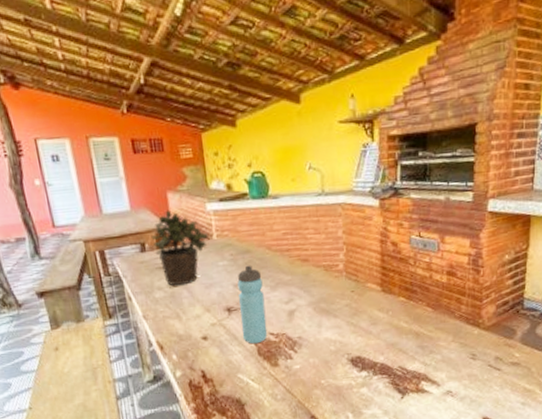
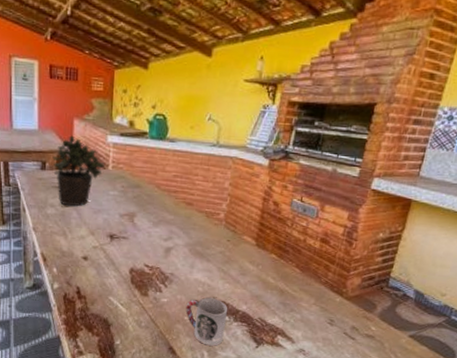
water bottle: present [237,265,268,344] -> none [119,199,147,272]
cup: none [321,354,366,406] -> present [186,297,228,346]

